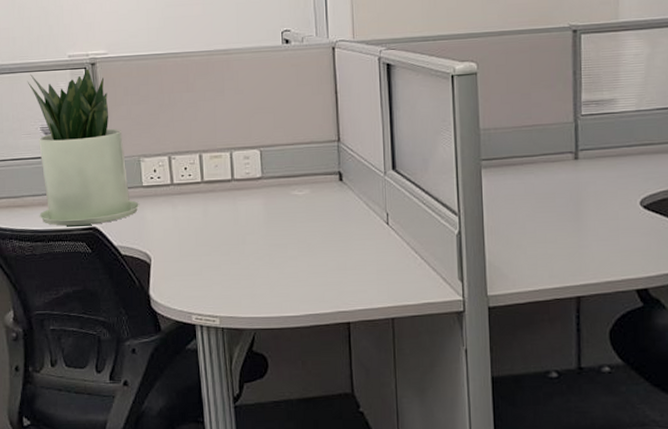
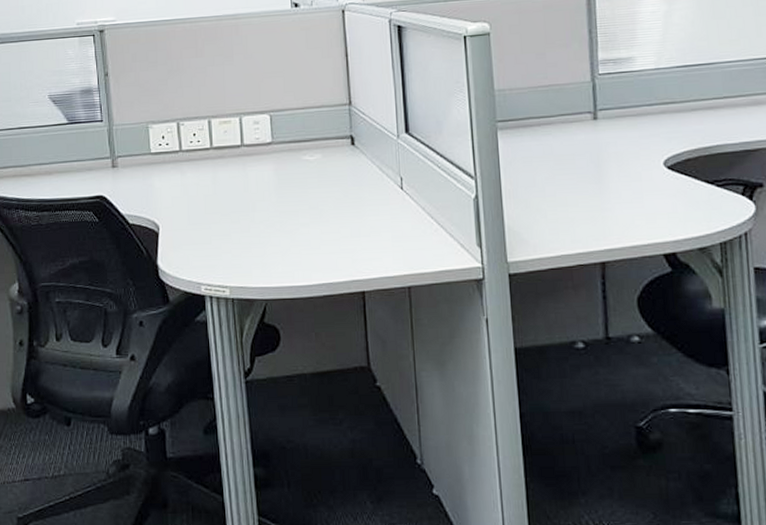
planter: present [27,69,140,226] -> none [35,36,148,195]

